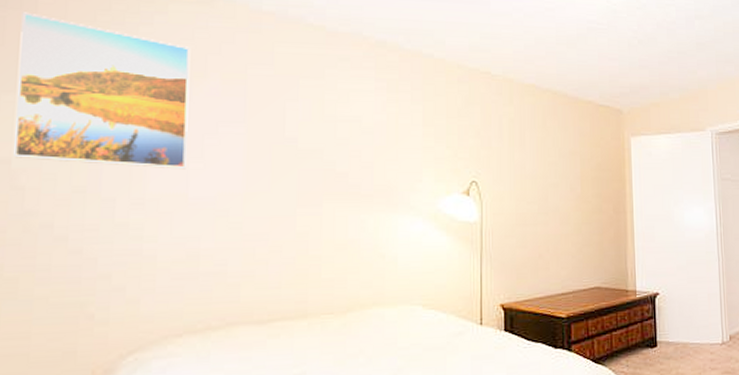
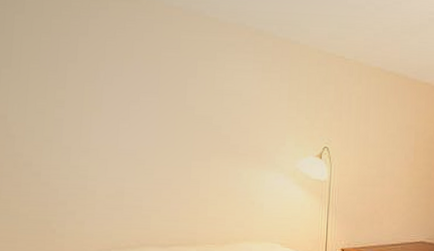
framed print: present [14,12,191,170] -> none [9,9,123,128]

